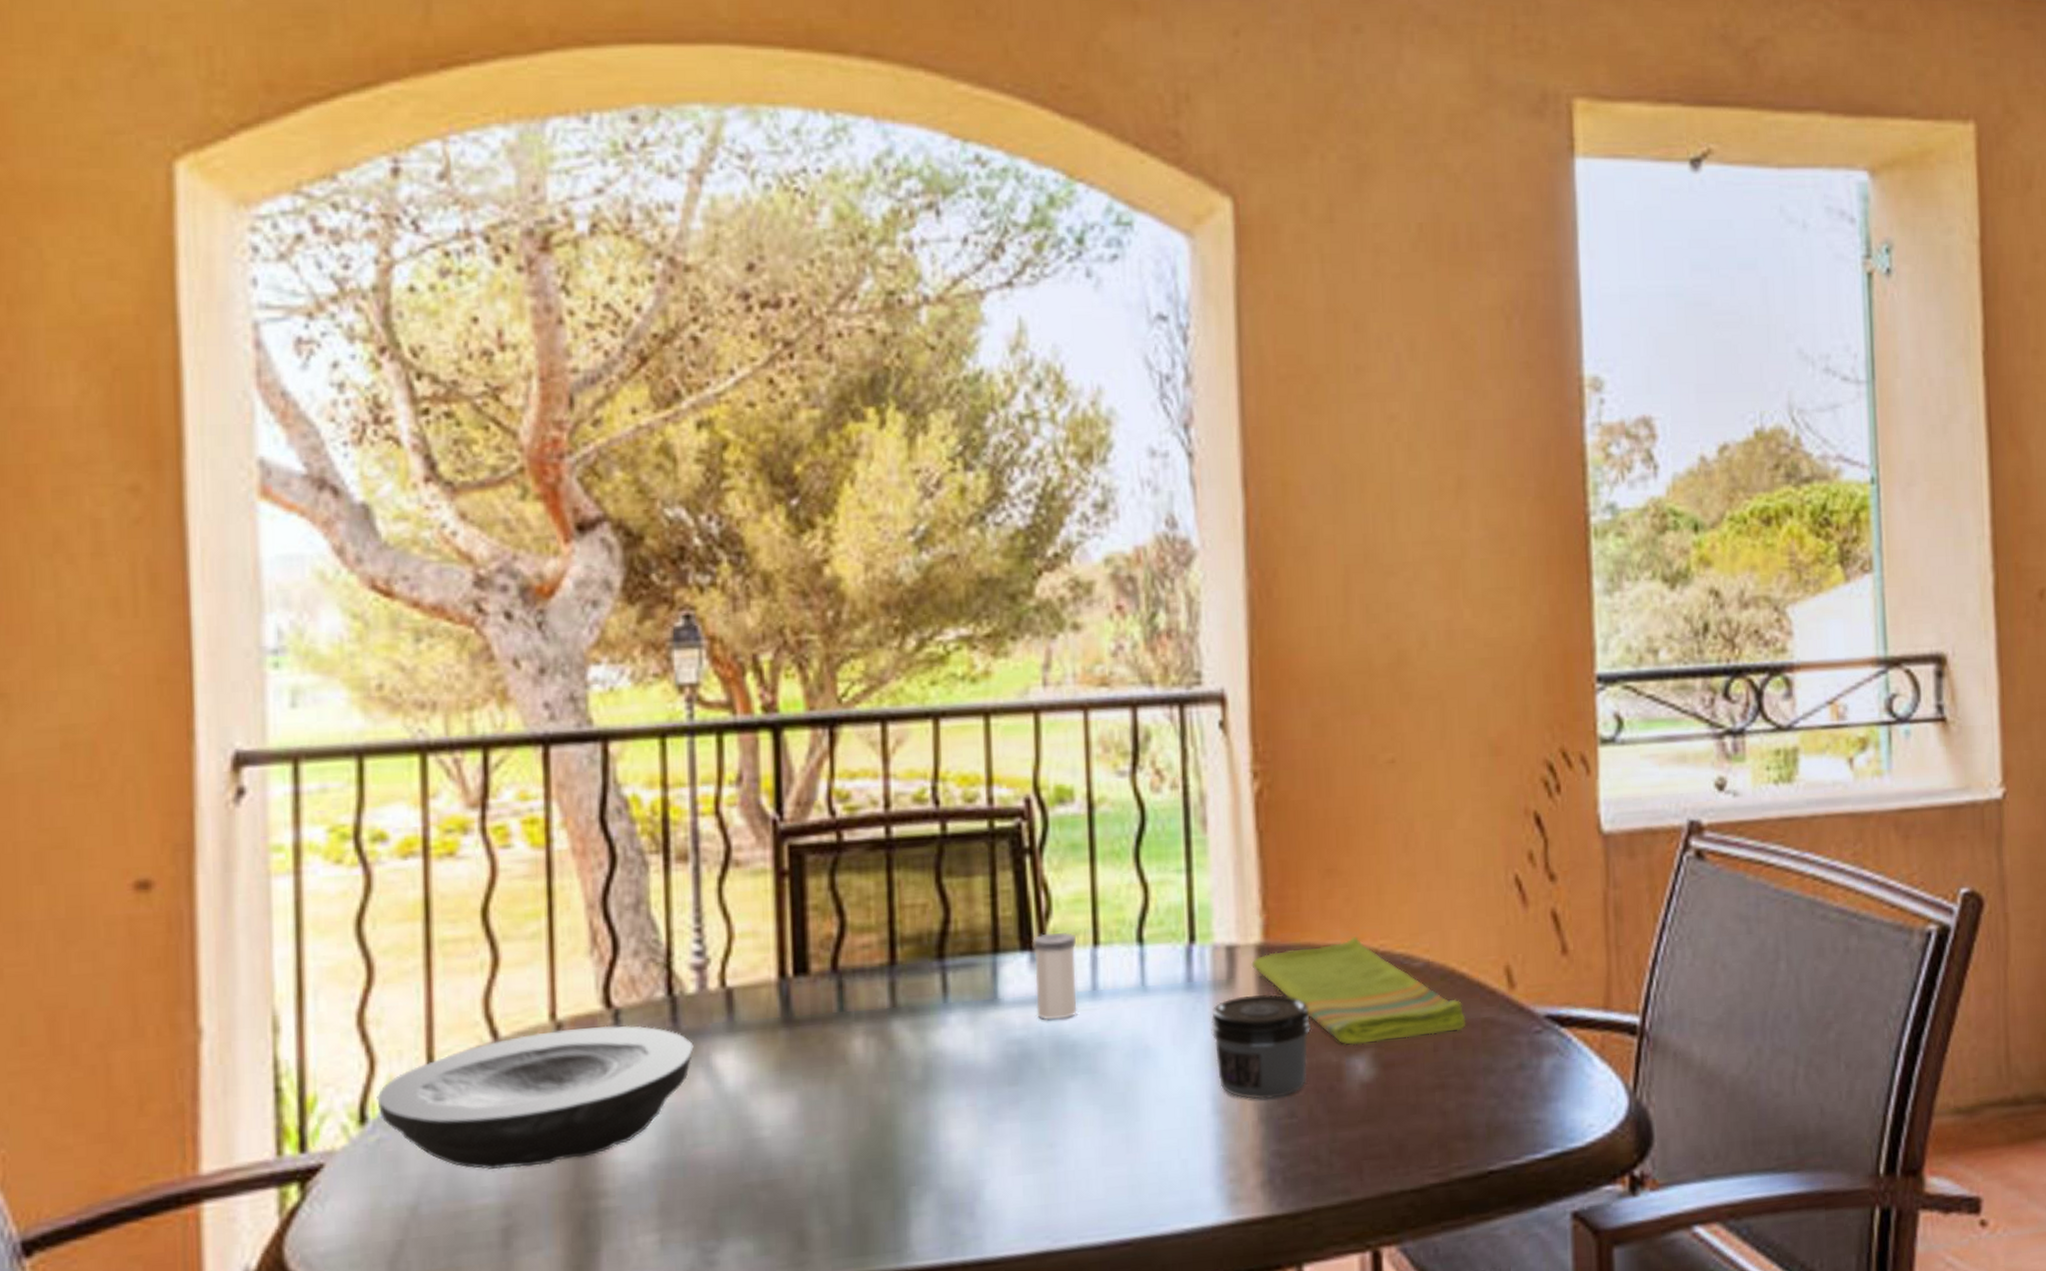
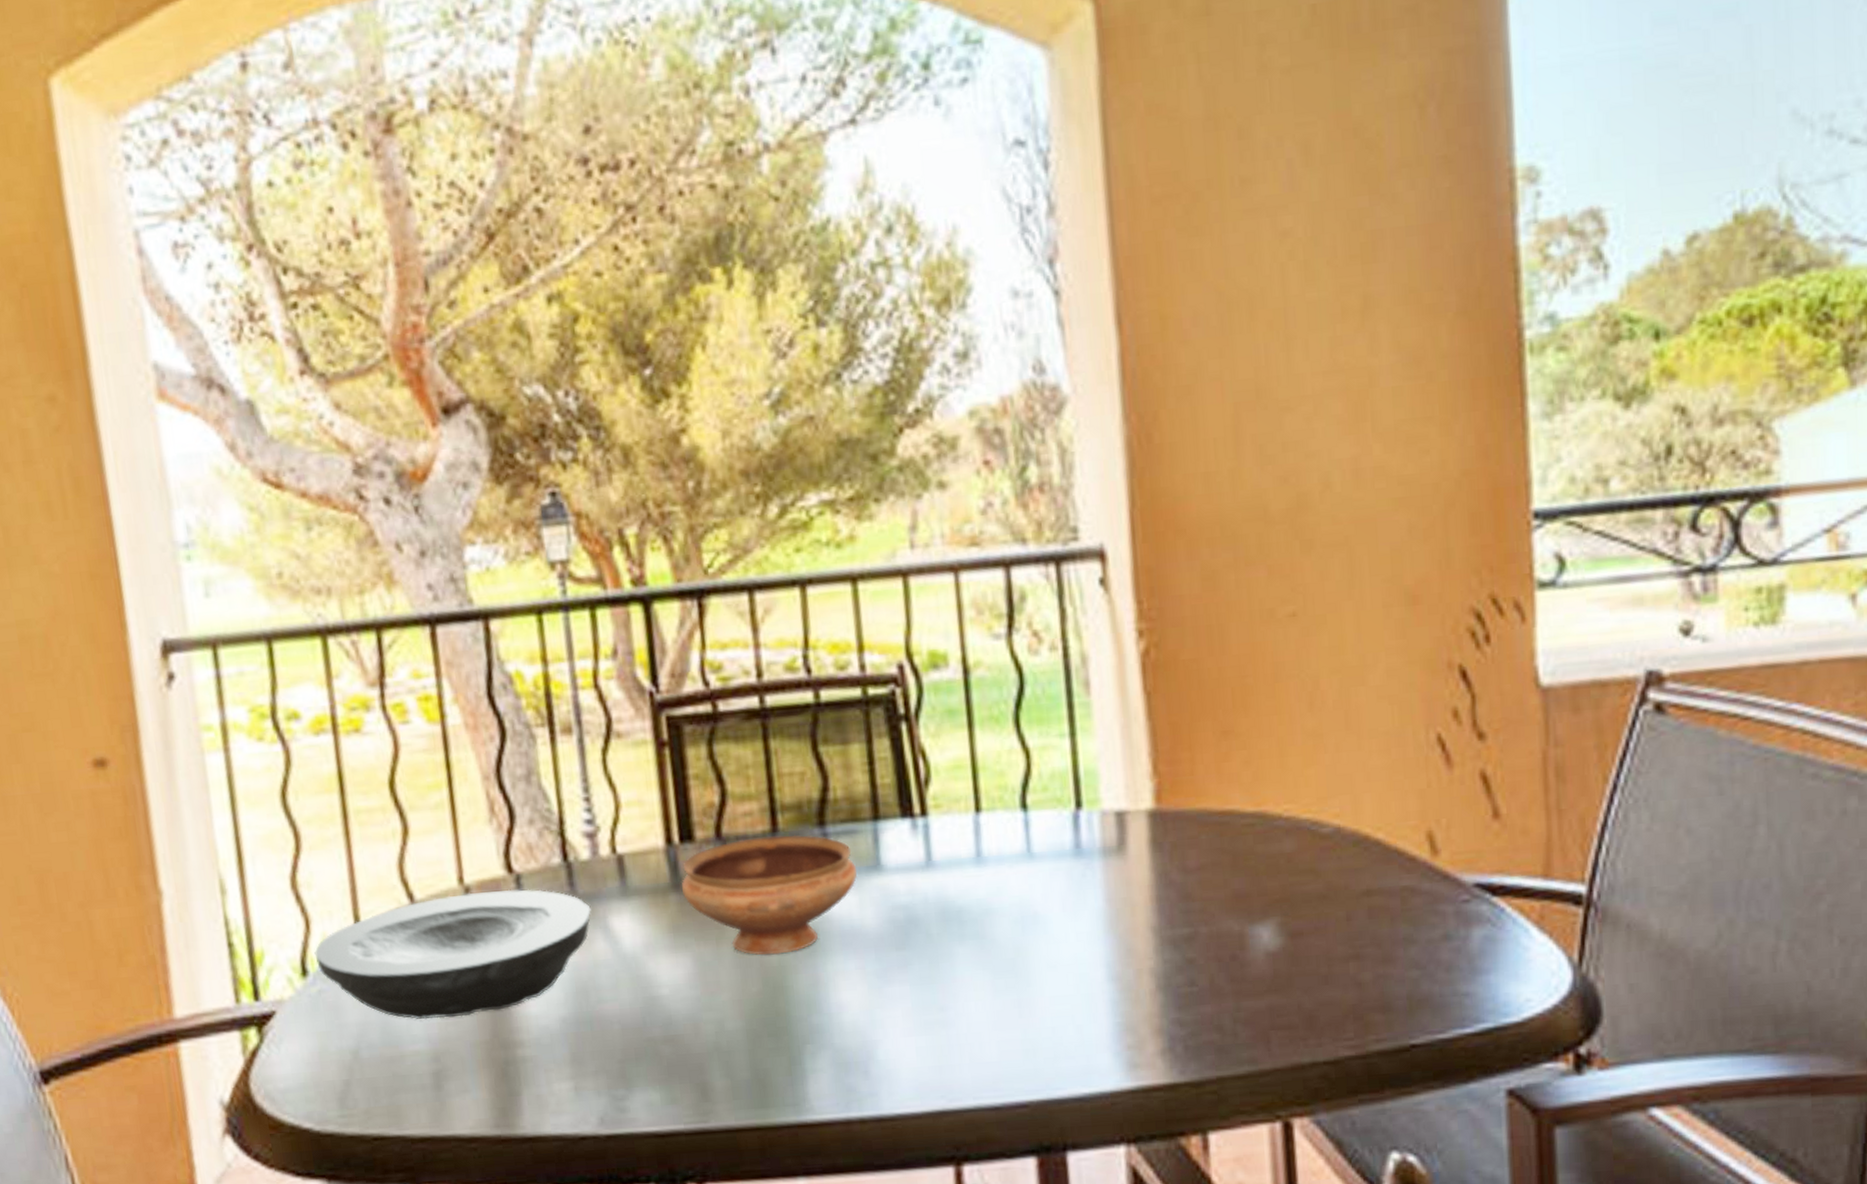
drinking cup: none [792,967,974,1093] -> present [681,834,858,956]
salt shaker: present [1032,932,1077,1021] -> none [913,799,962,887]
jar: present [1211,994,1312,1099] -> none [1102,860,1211,967]
dish towel: present [1251,935,1466,1045] -> none [1143,800,1383,913]

